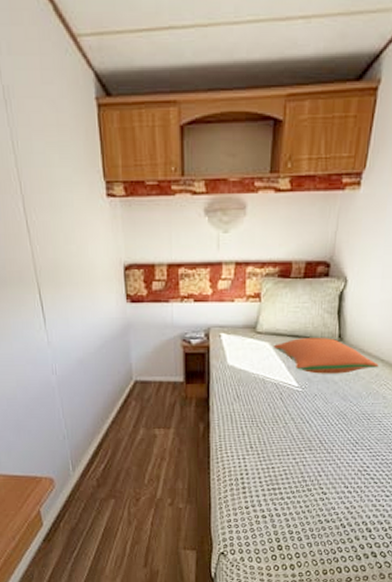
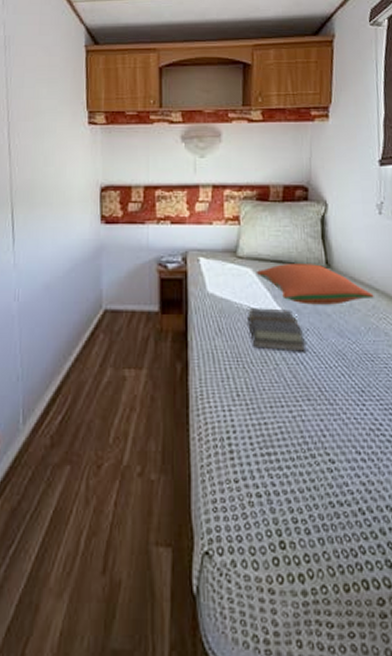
book: none [262,377,313,413] -> present [246,308,307,352]

